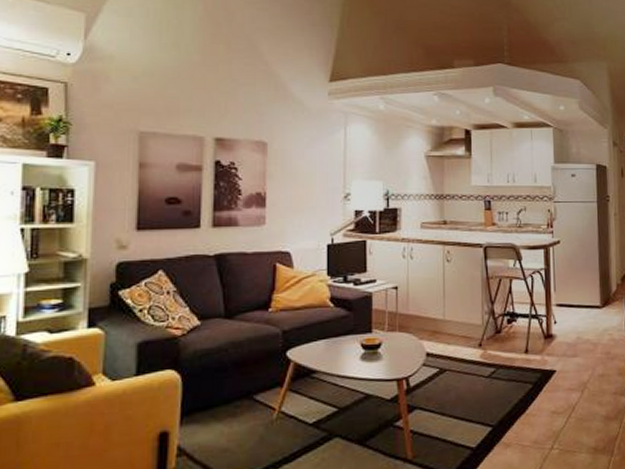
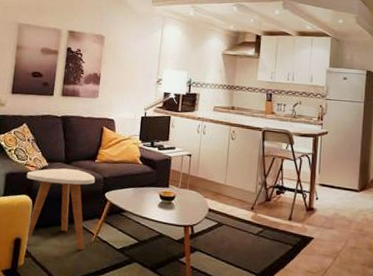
side table: none [170,325,271,440] -> present [25,168,96,250]

